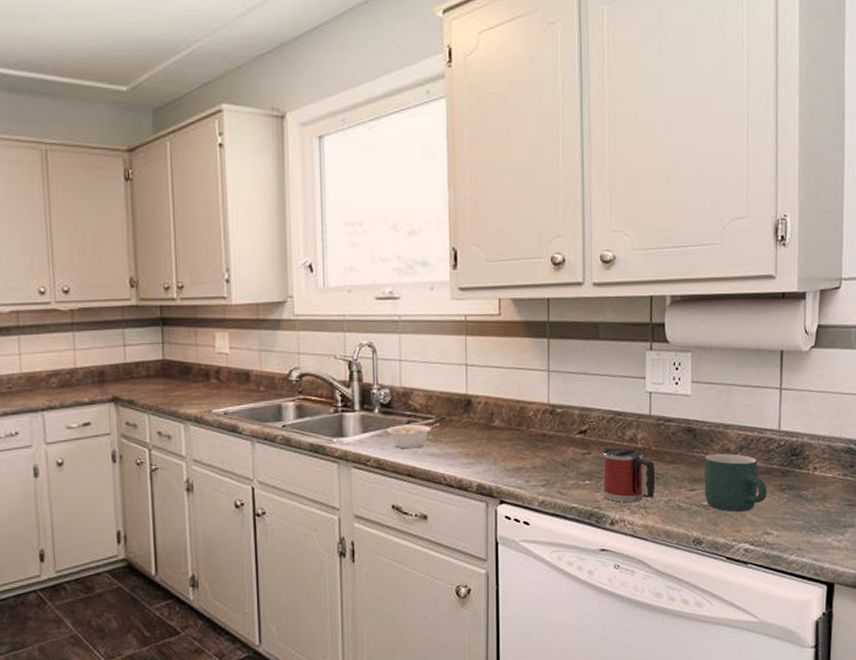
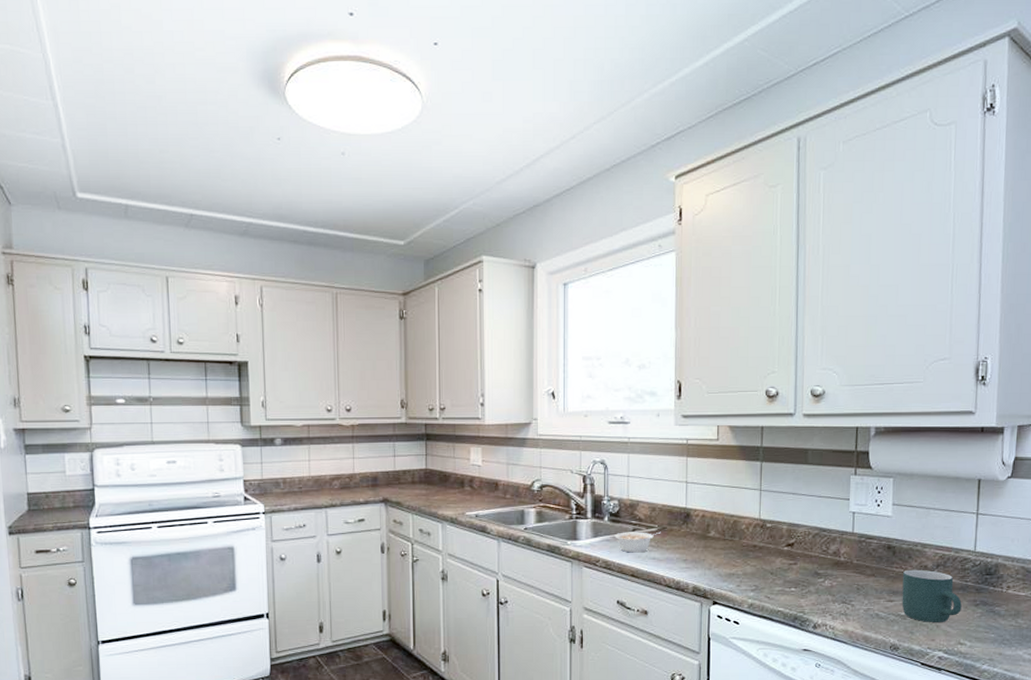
mug: present [602,447,656,503] -> none [807,560,857,610]

